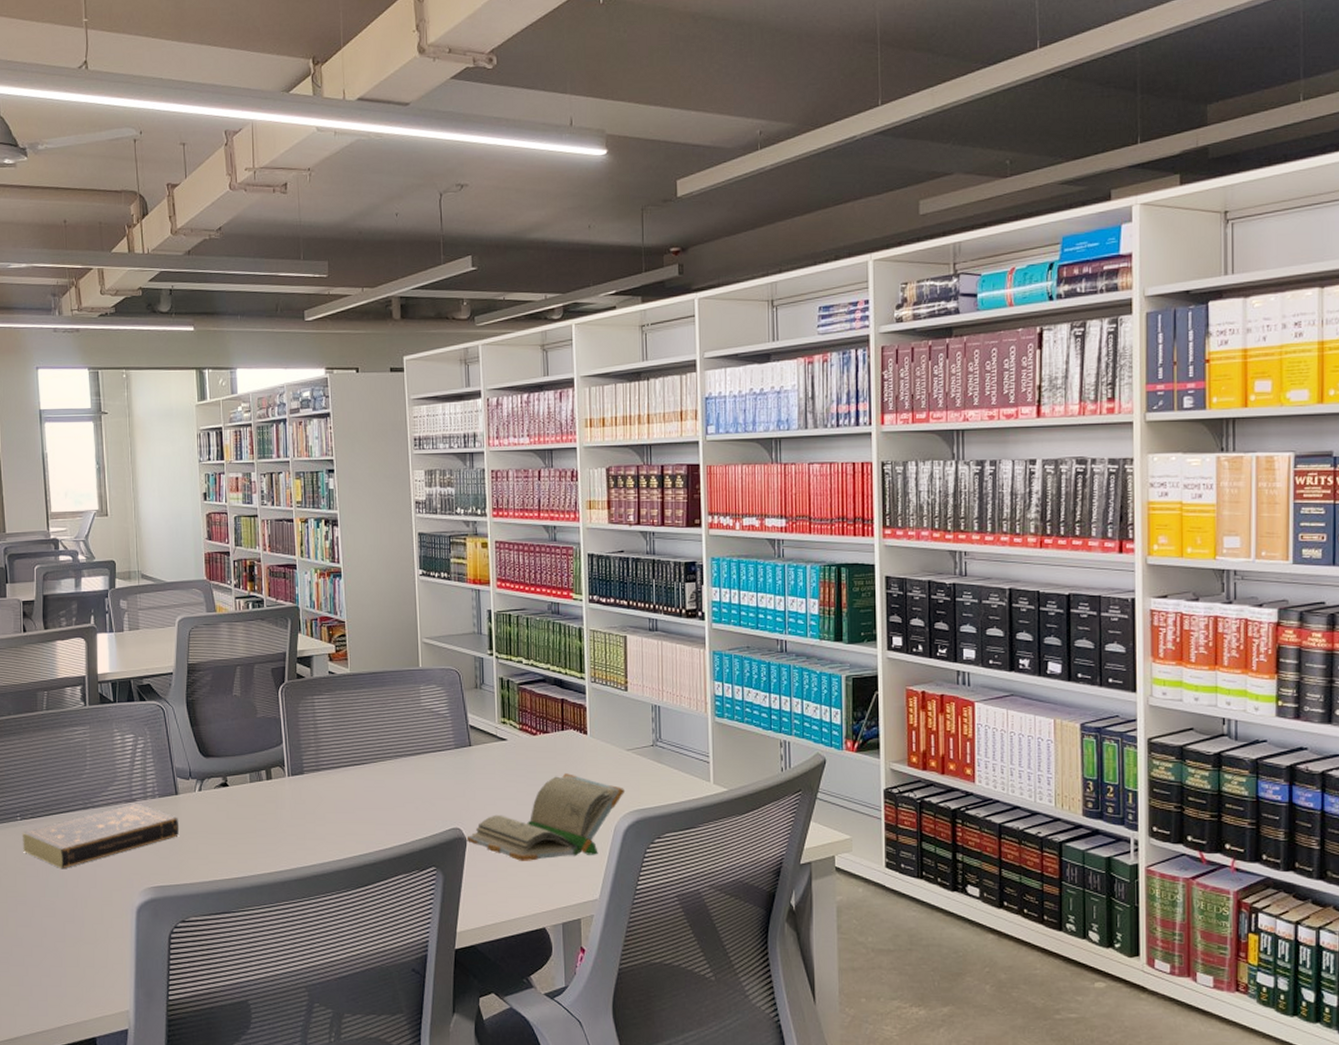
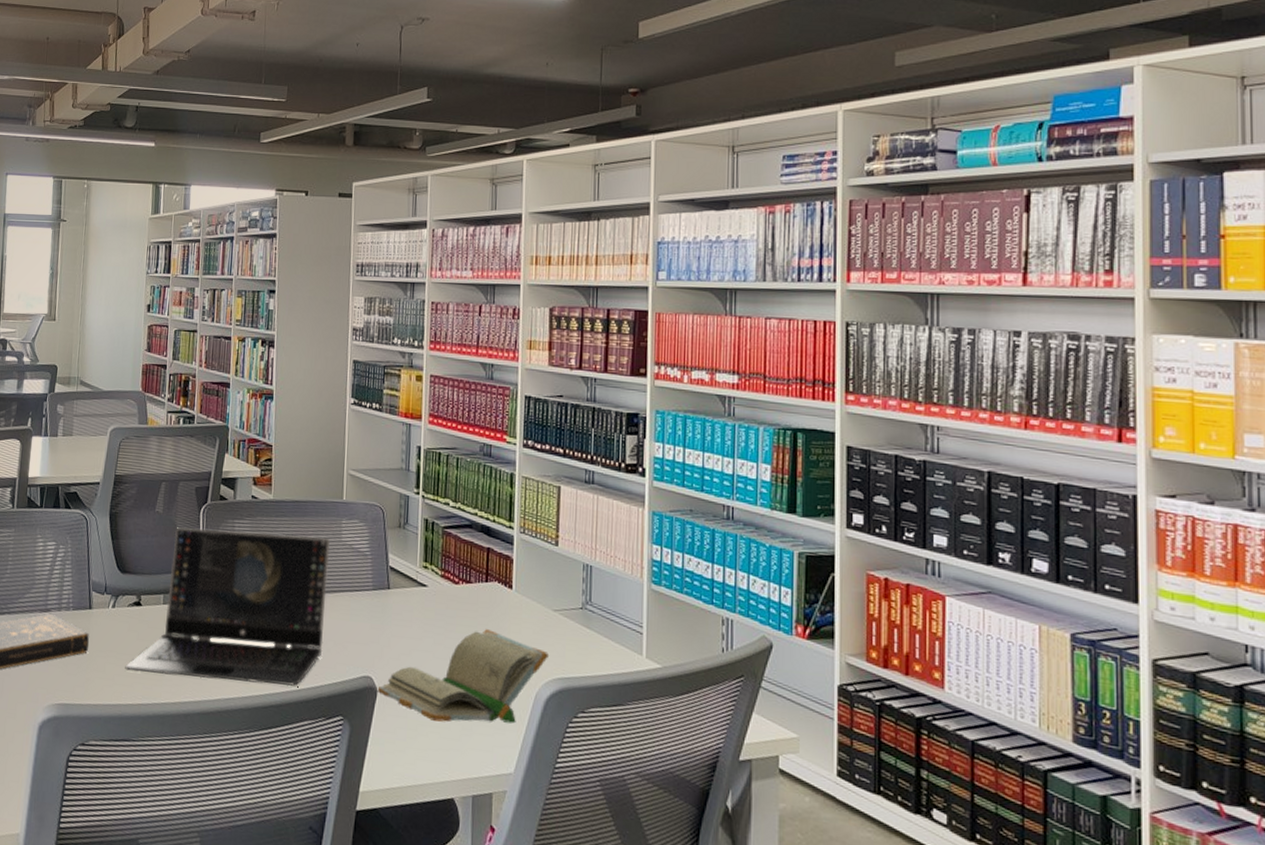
laptop: none [218,704,411,848] -> present [125,527,330,687]

